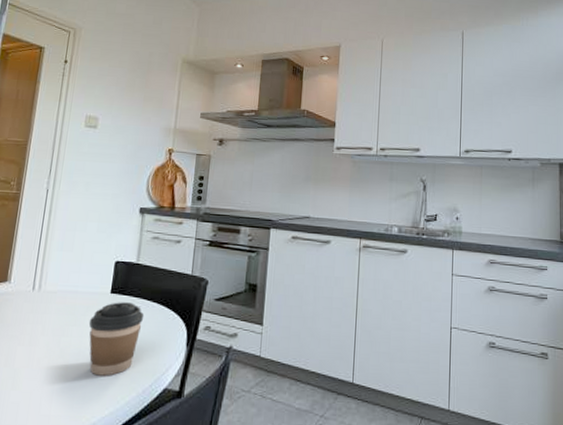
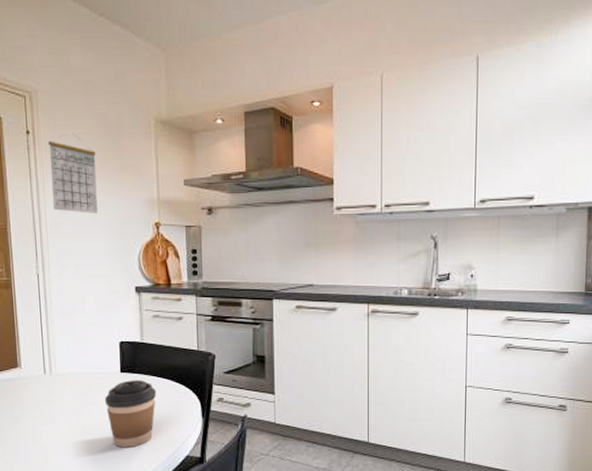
calendar: none [75,65,125,137] -> present [48,132,98,213]

